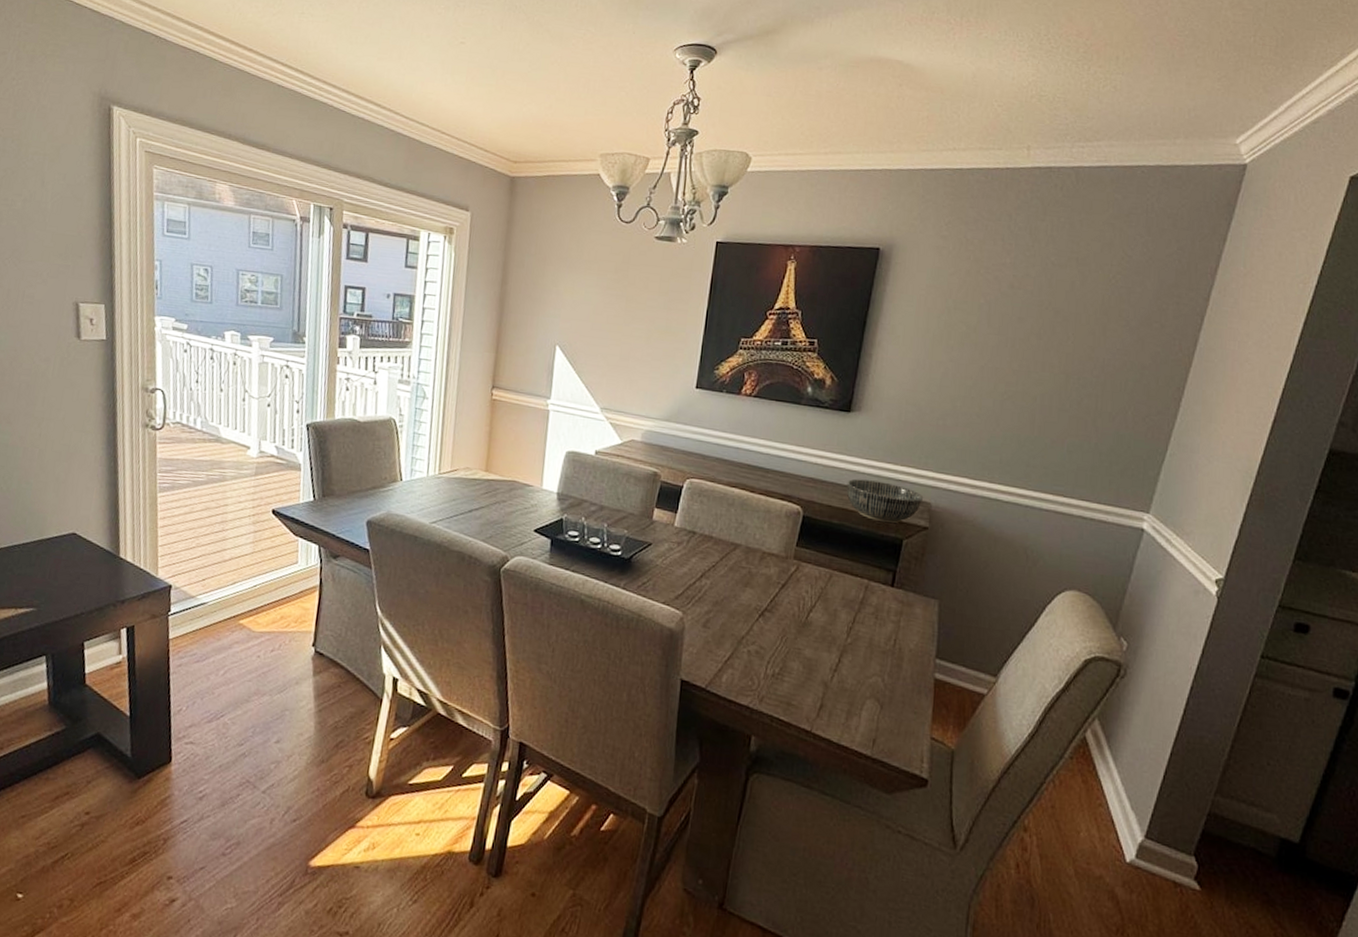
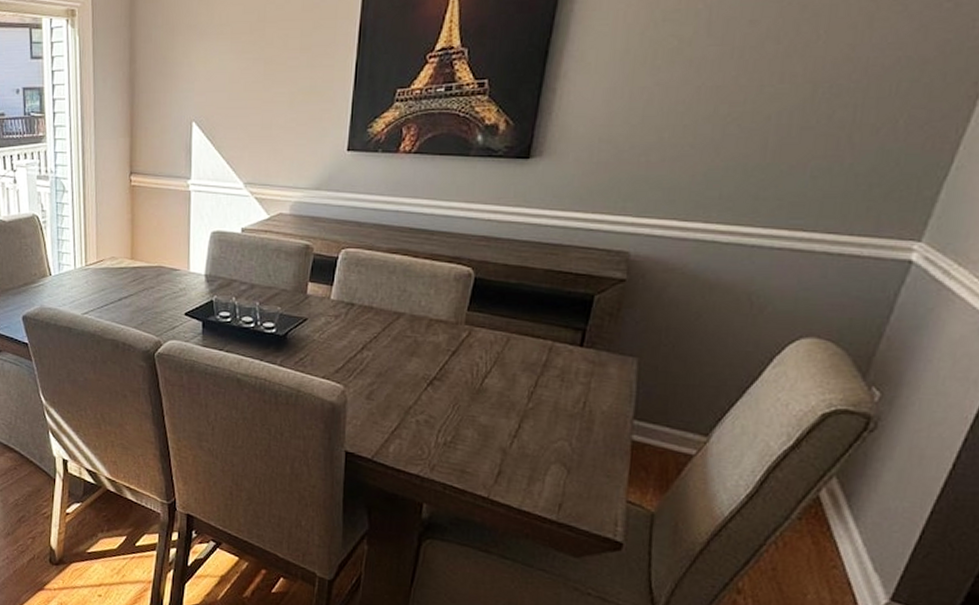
bowl: present [846,479,924,523] -> none [525,232,621,278]

